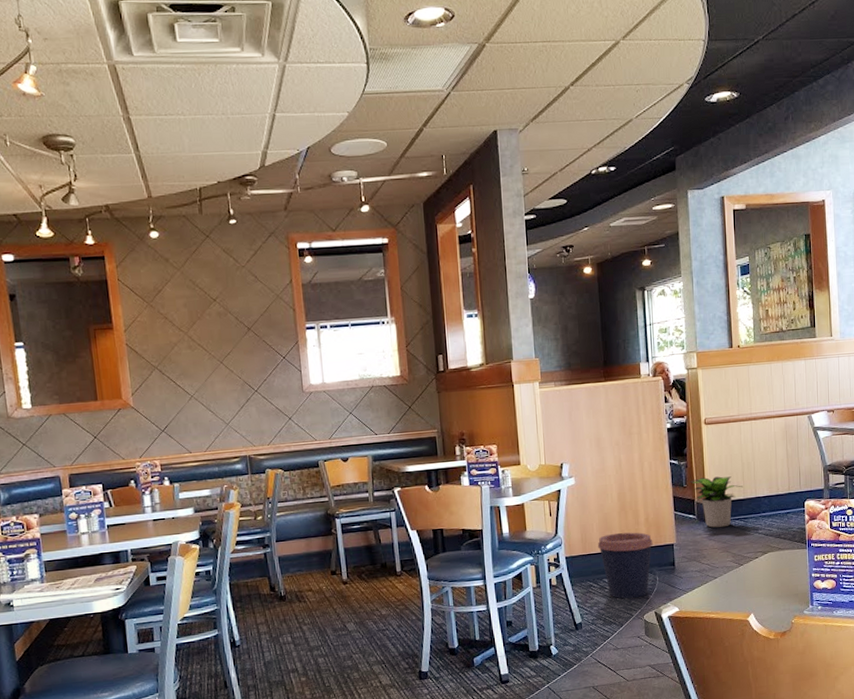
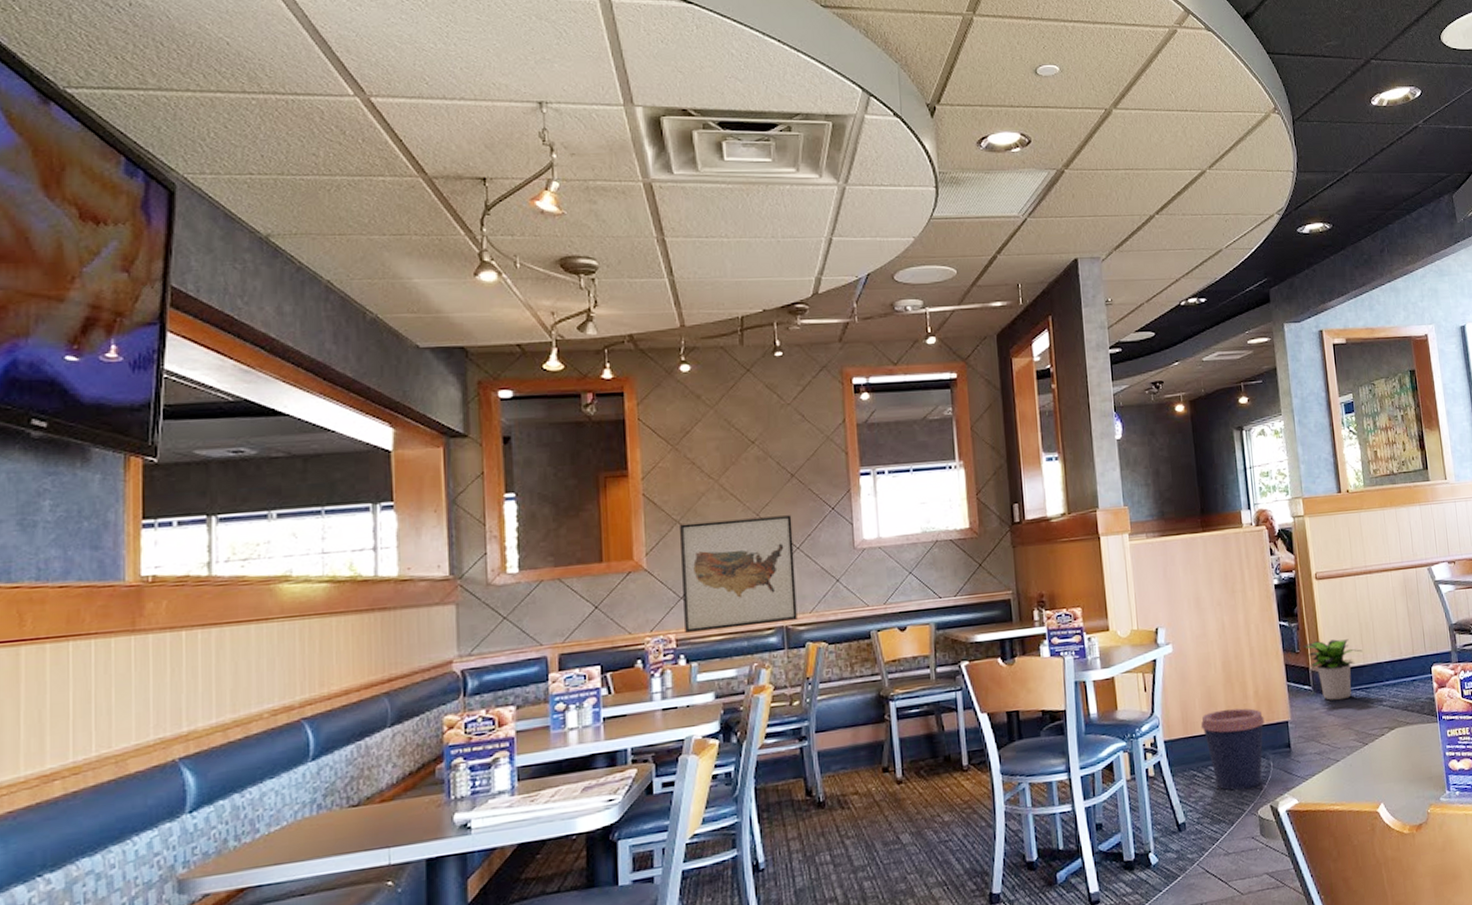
wall art: none [158,363,258,459] -> present [680,515,798,633]

